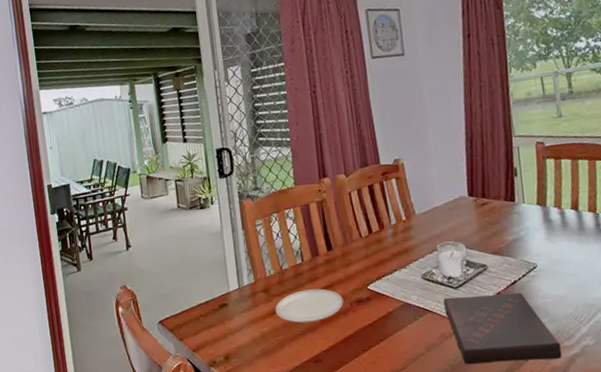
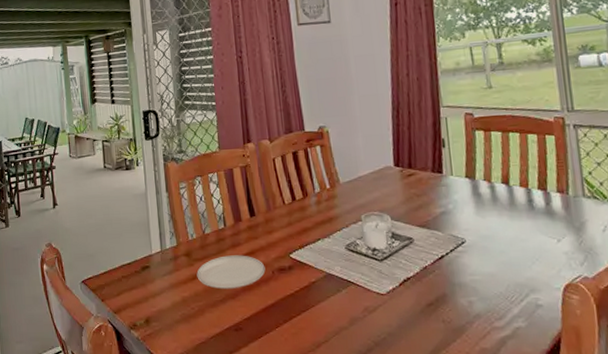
book: present [443,292,562,365] -> none [368,268,492,342]

